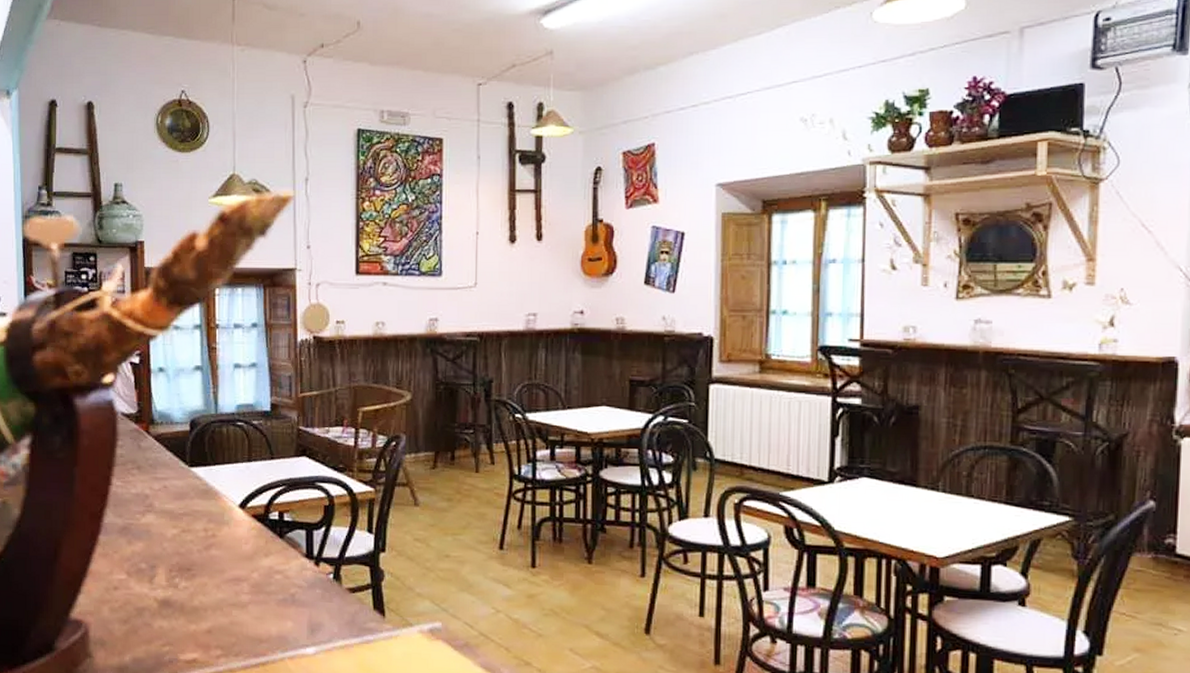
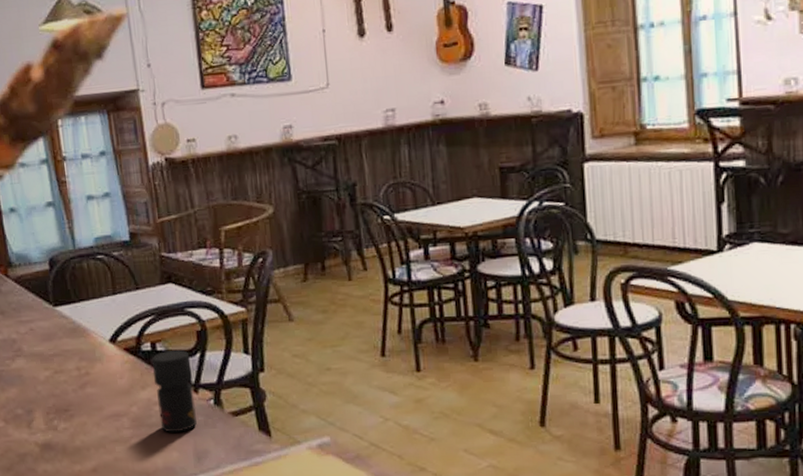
jar: none [277,521,315,603] -> present [151,349,197,433]

